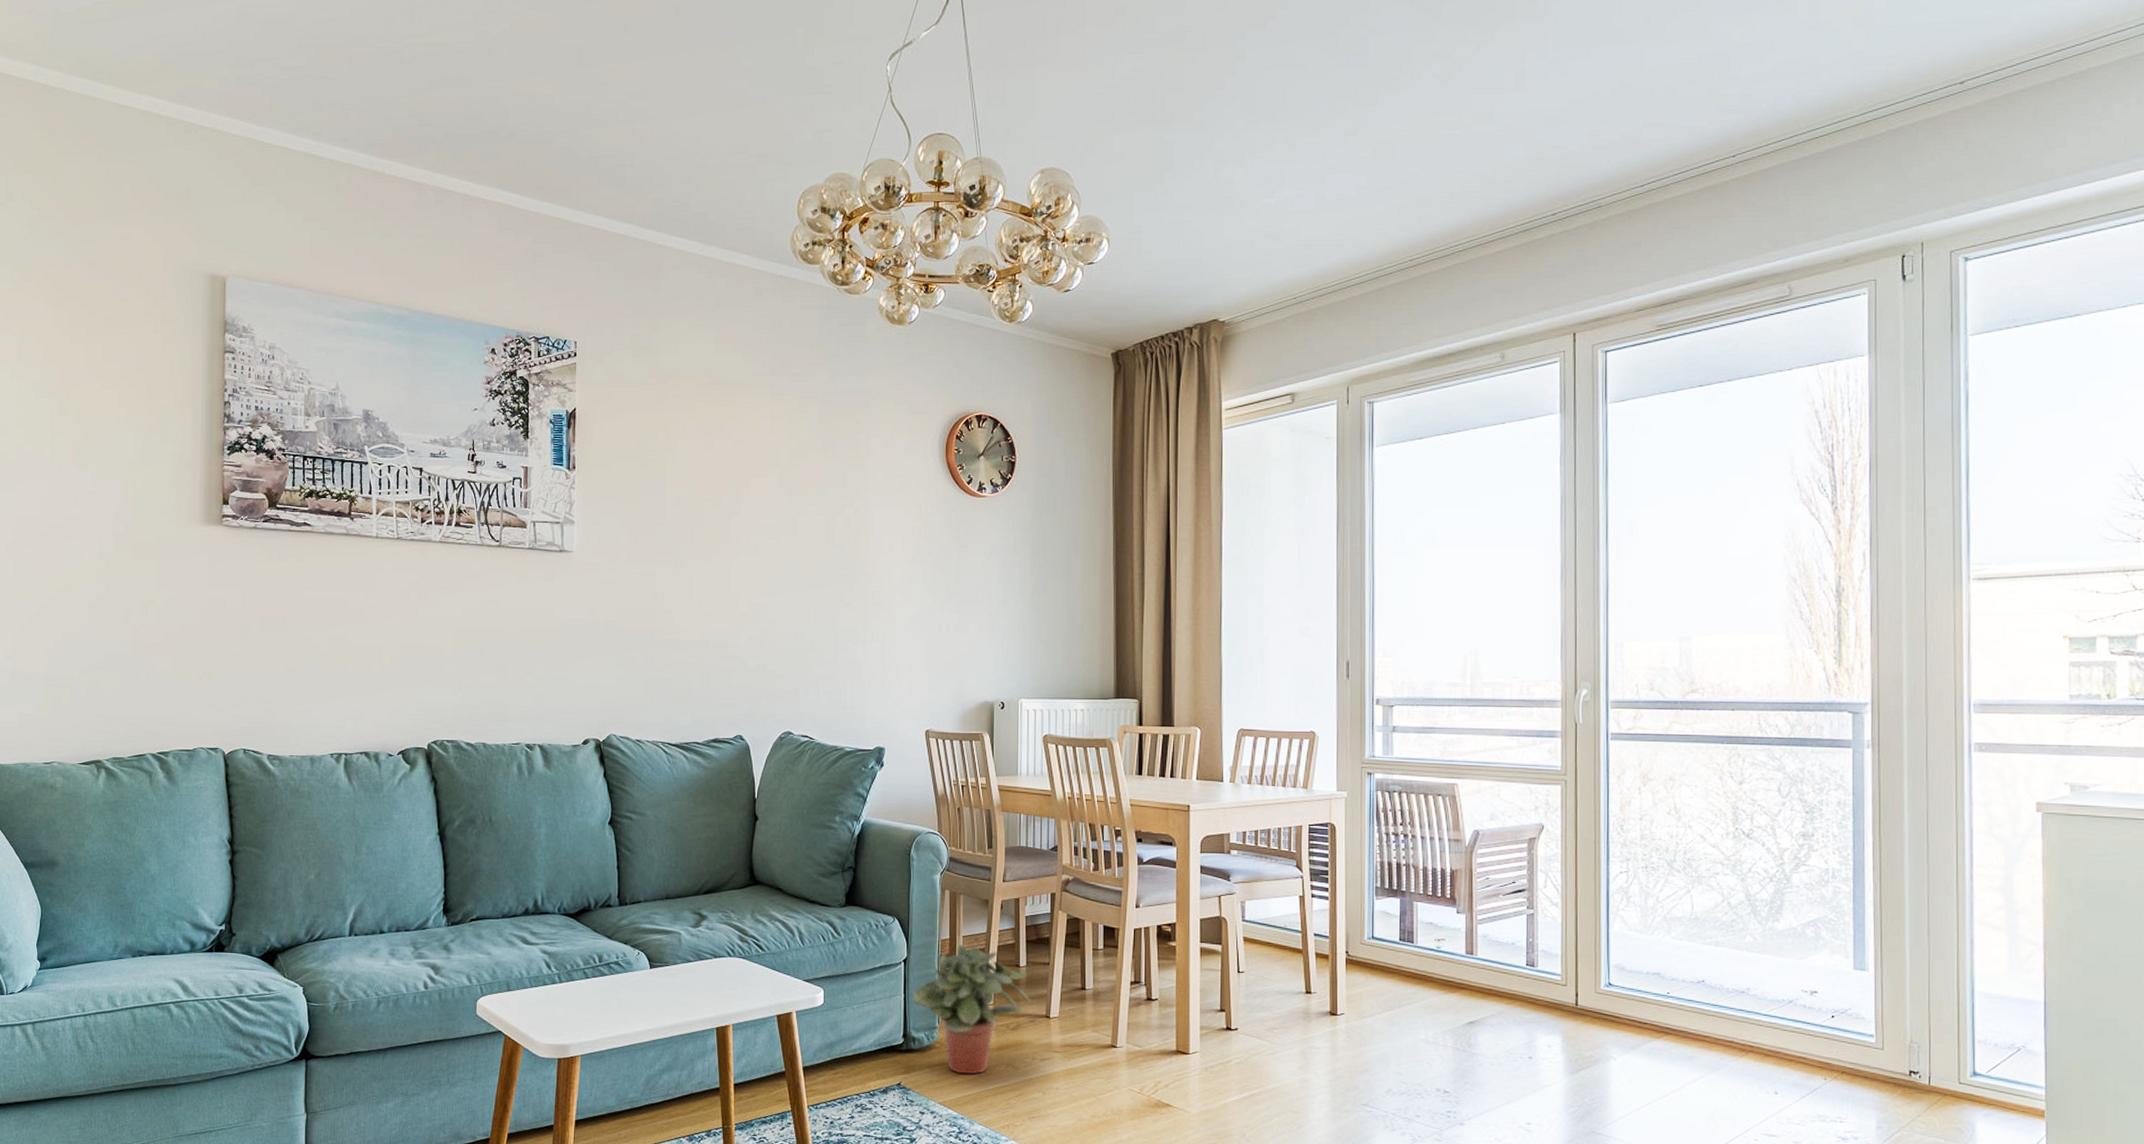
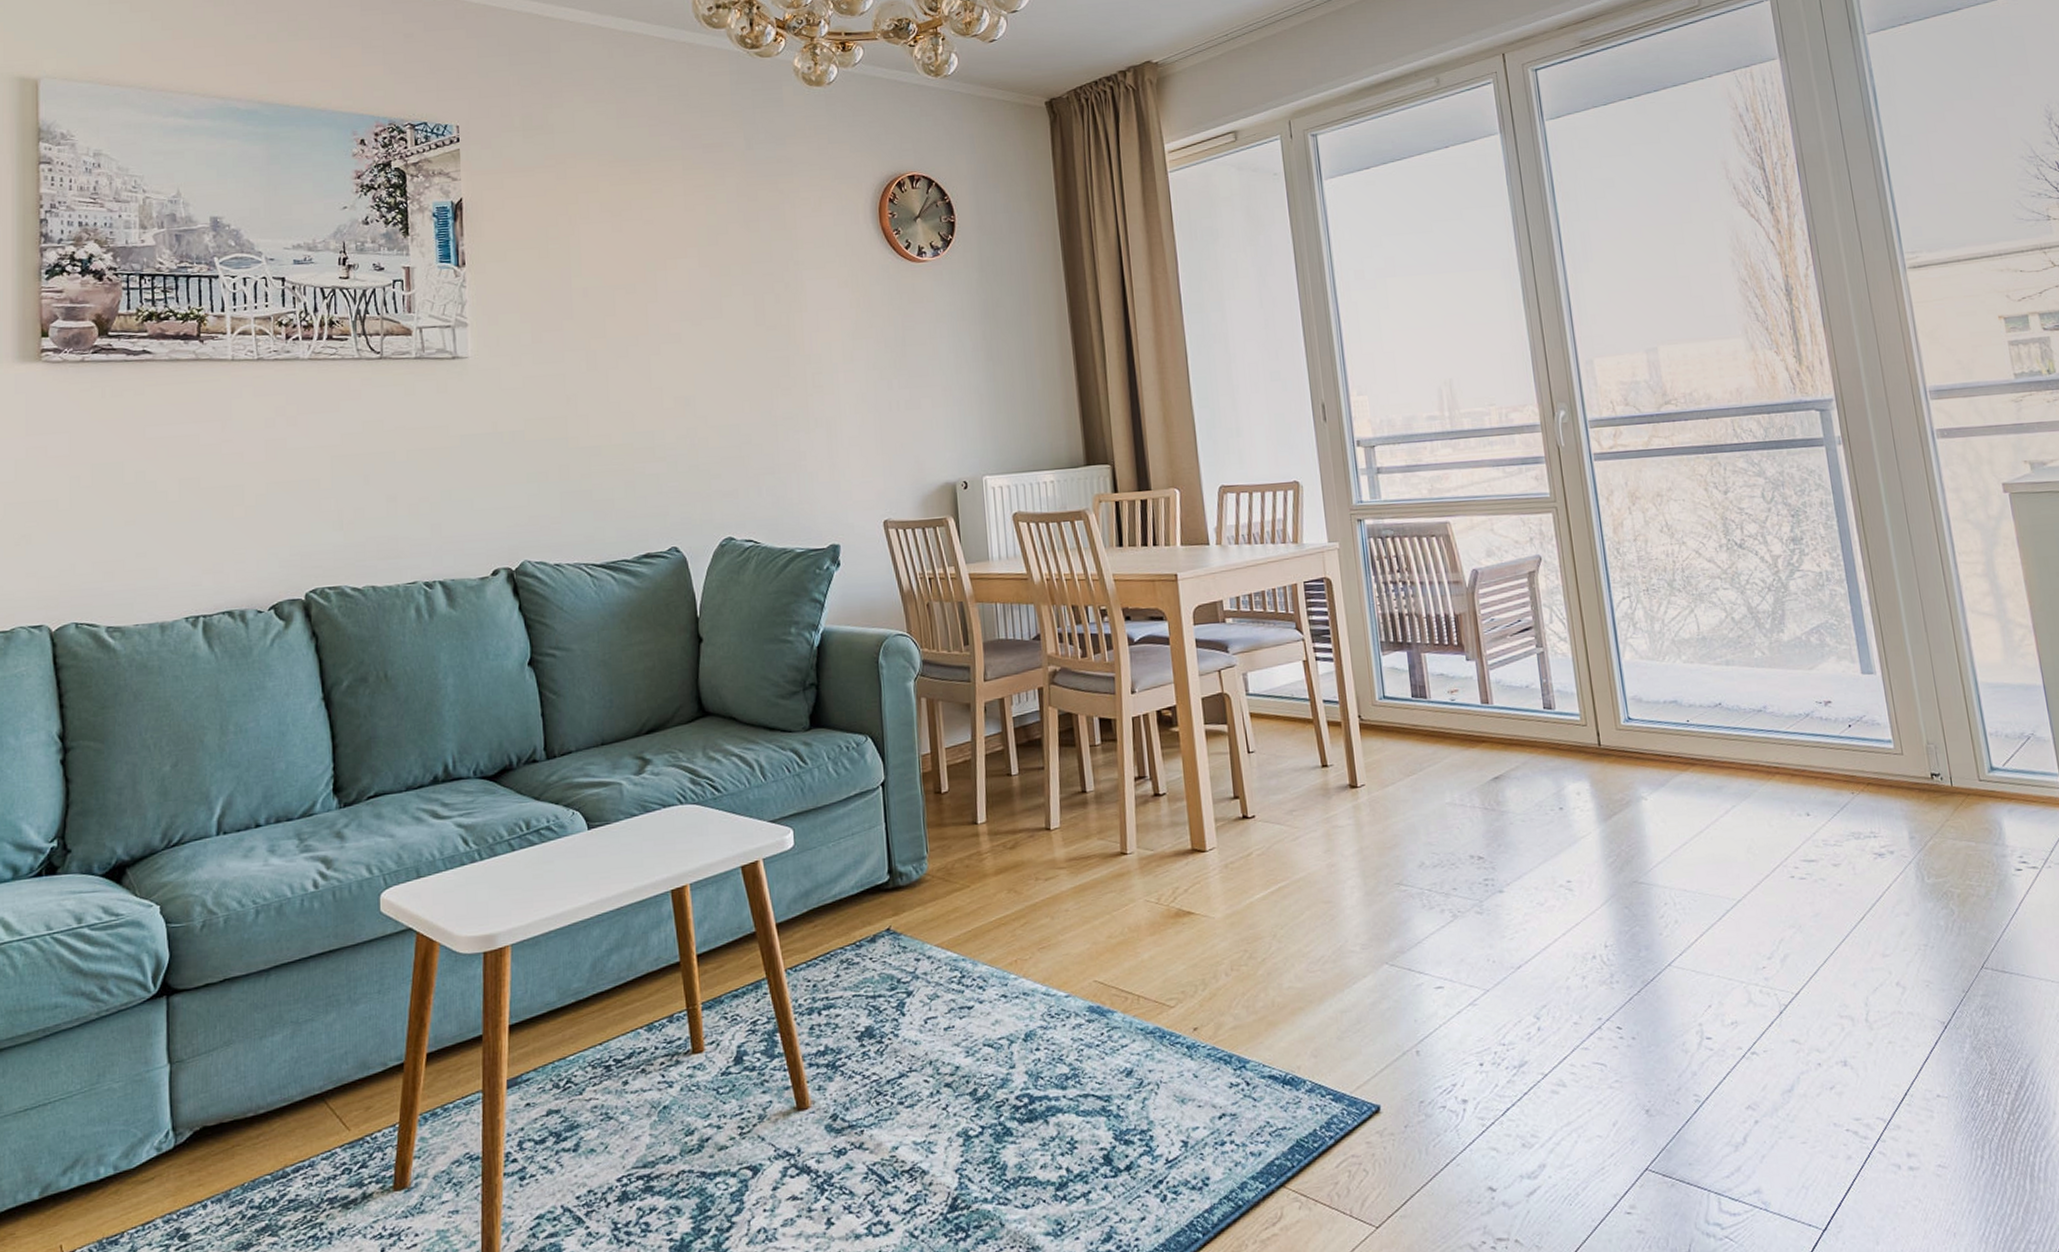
potted plant: present [912,944,1031,1075] -> none [894,758,1027,909]

